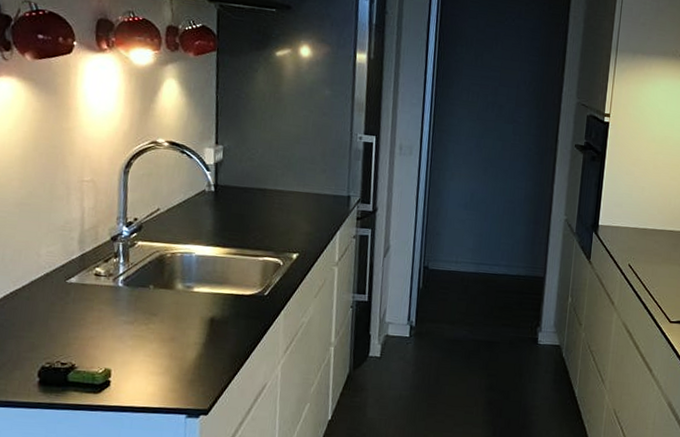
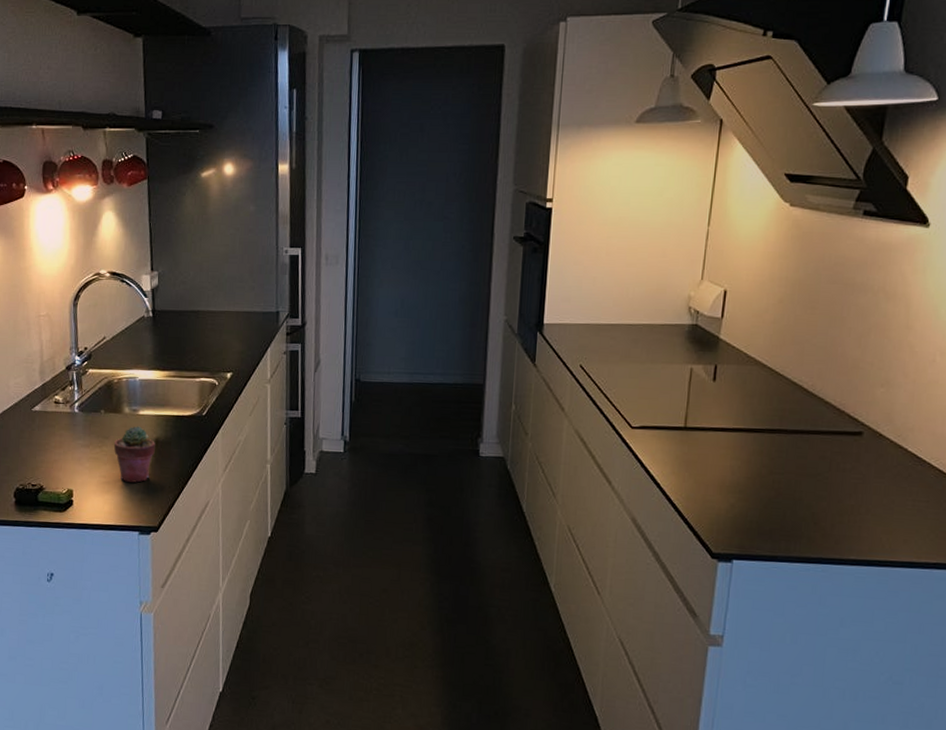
potted succulent: none [162,303,210,363] -> present [113,426,155,483]

